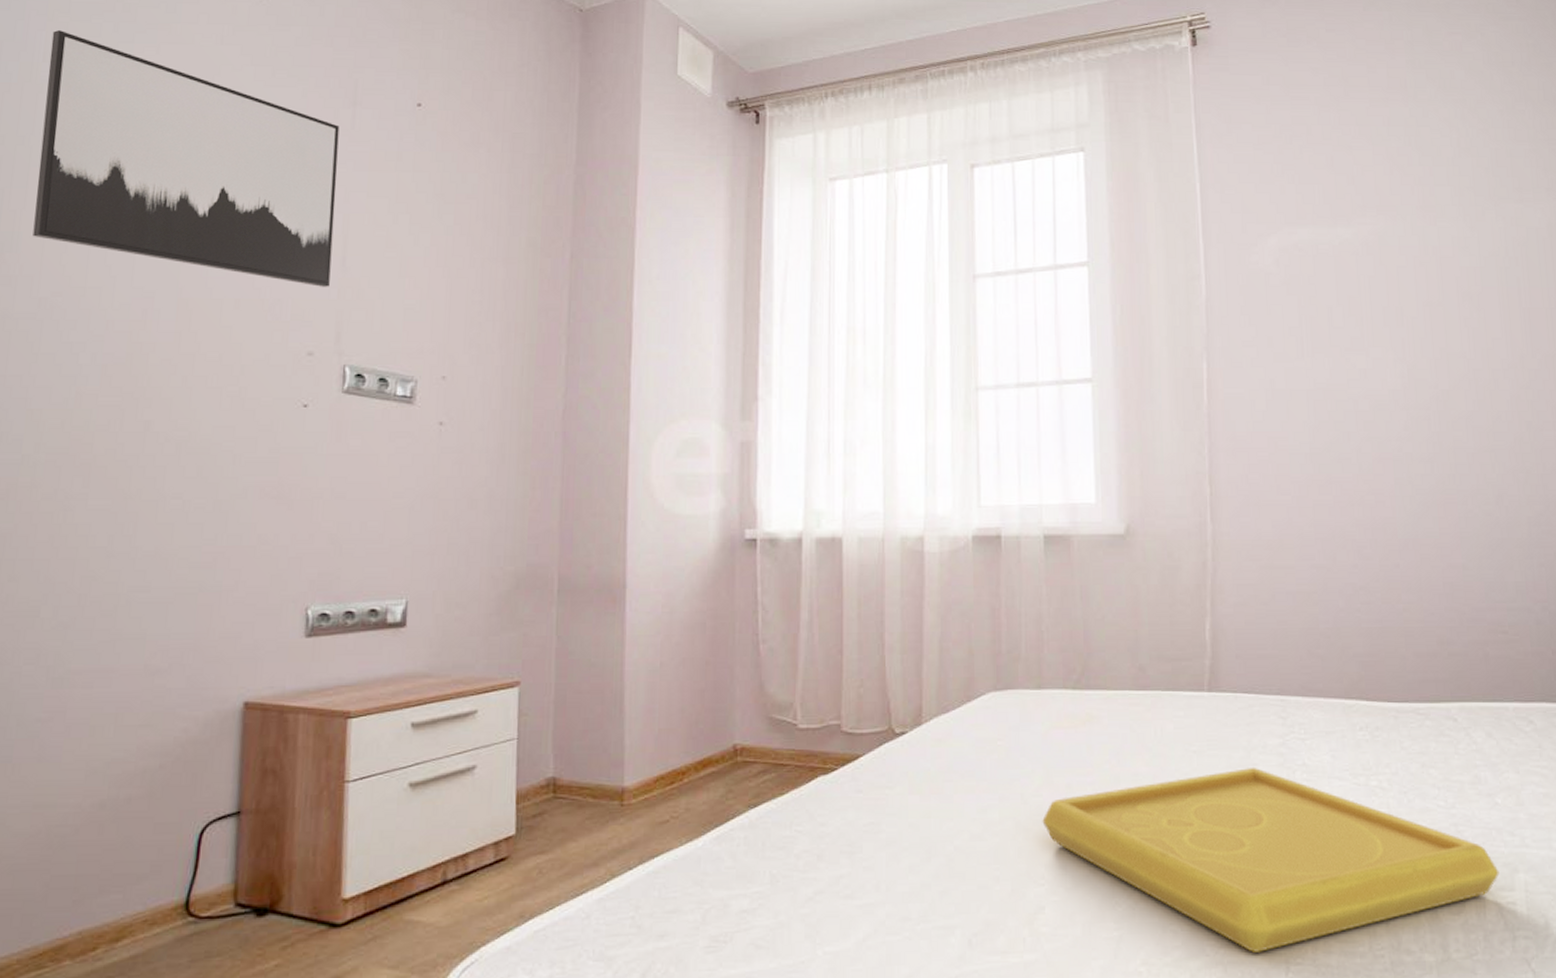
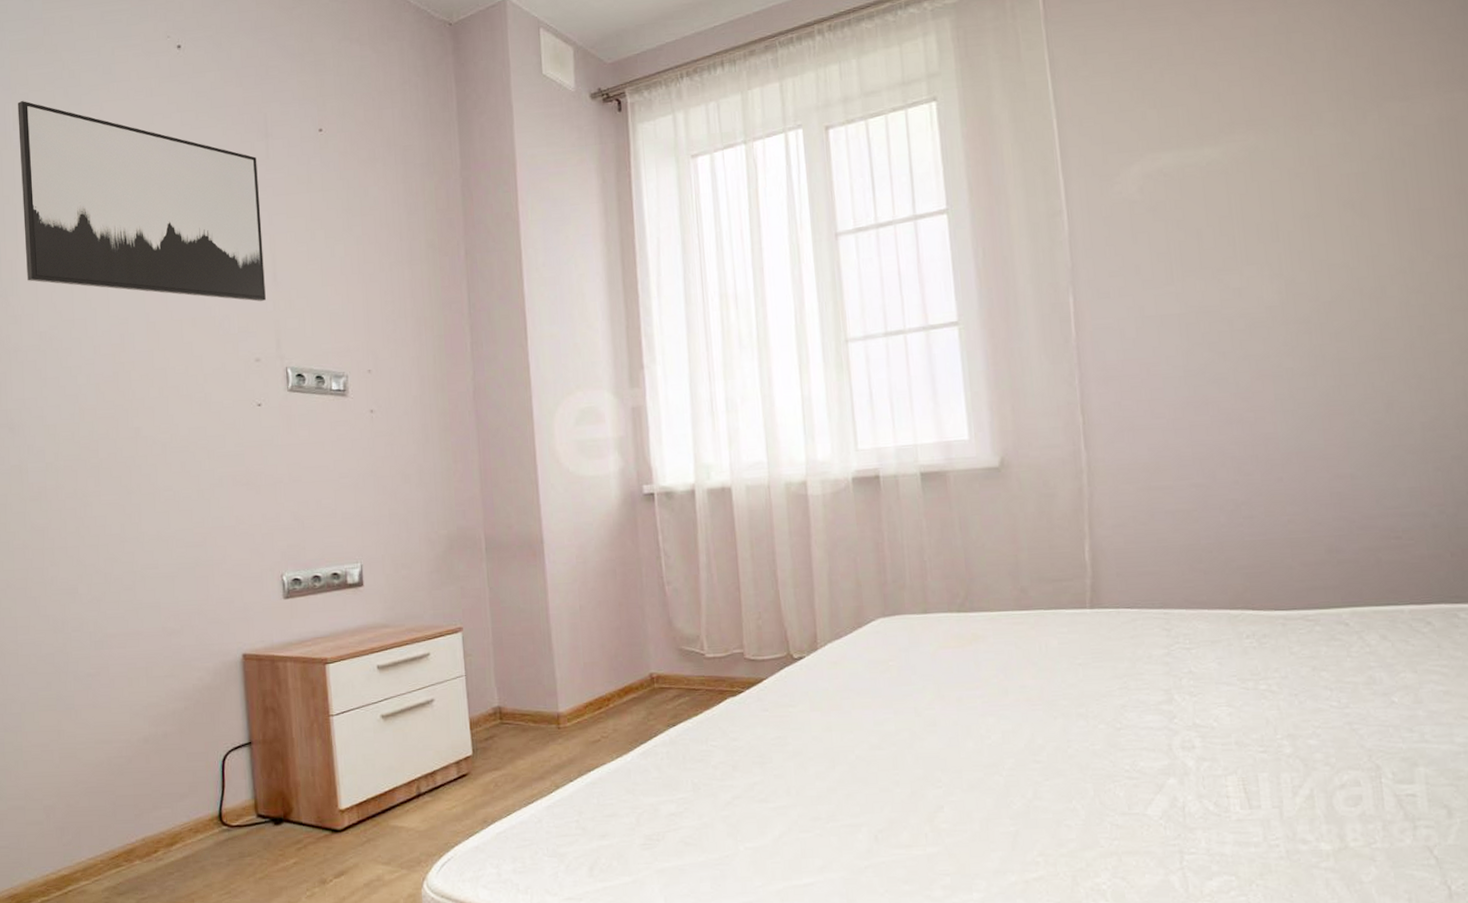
serving tray: present [1042,767,1500,952] -> none [936,676,1398,844]

